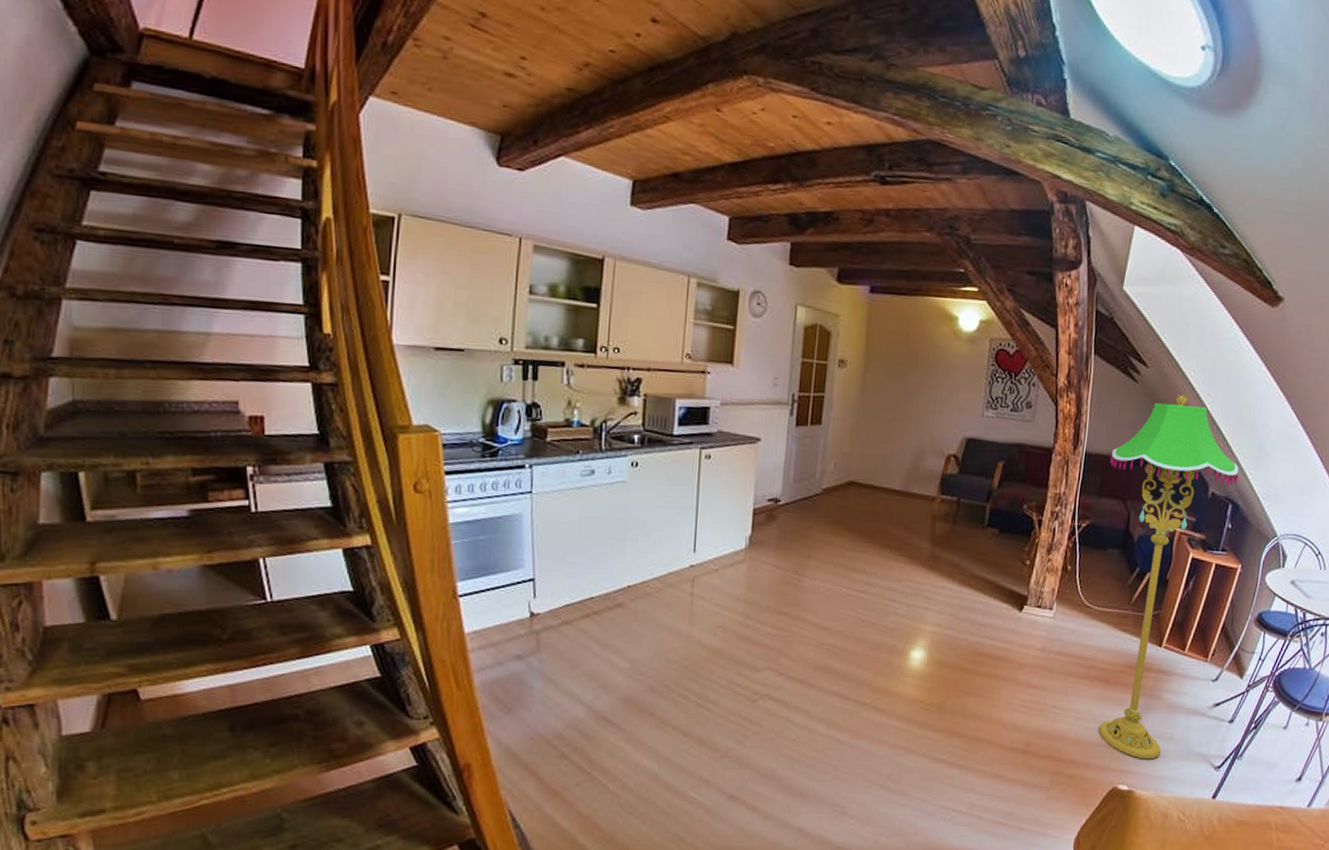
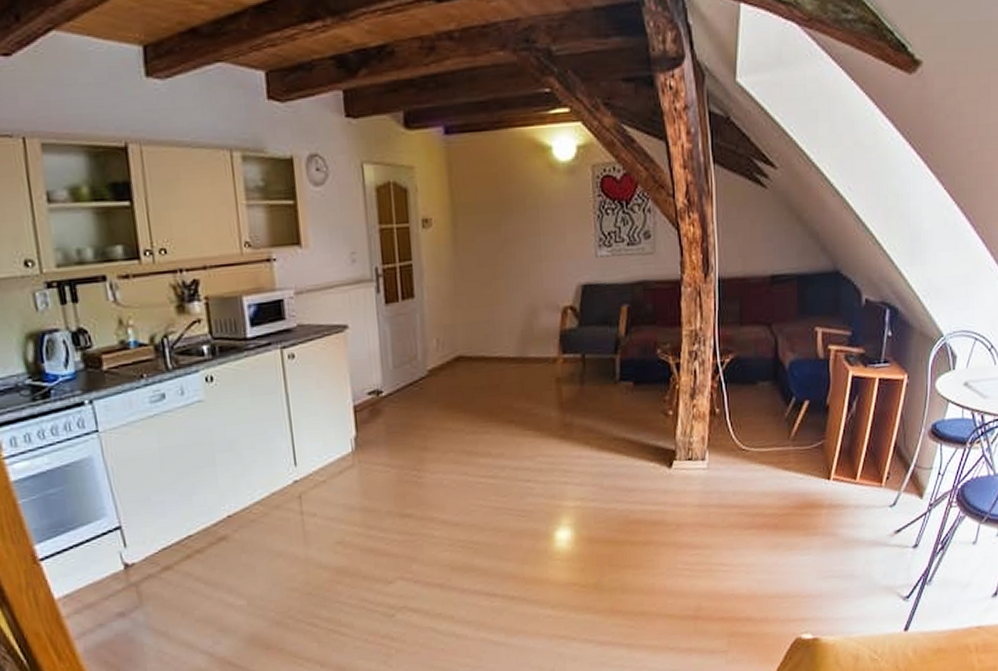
floor lamp: present [1099,394,1239,760] -> none [746,193,893,603]

